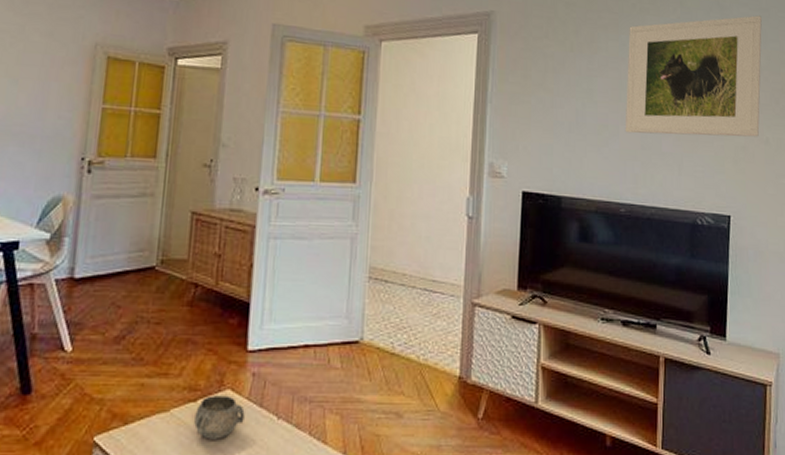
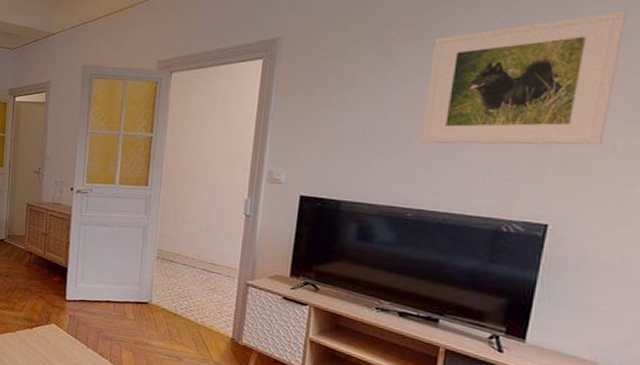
decorative bowl: present [194,395,245,440] -> none [31,326,65,355]

